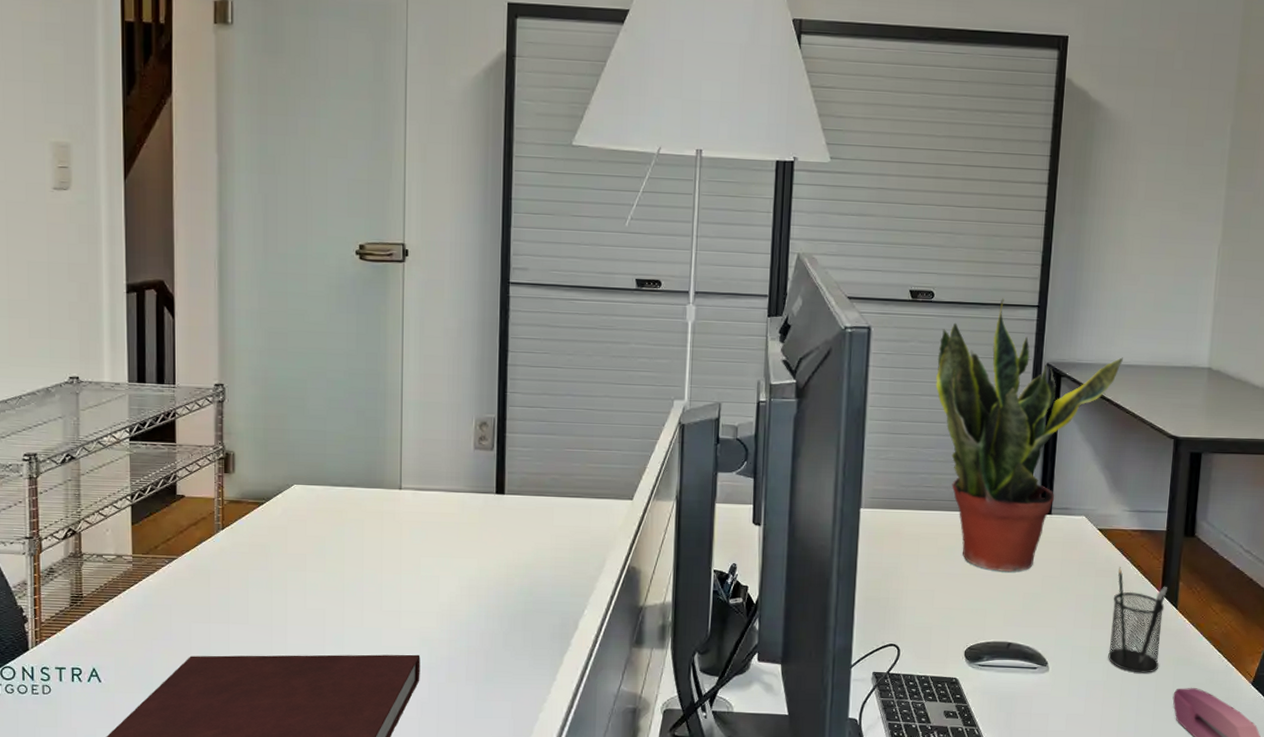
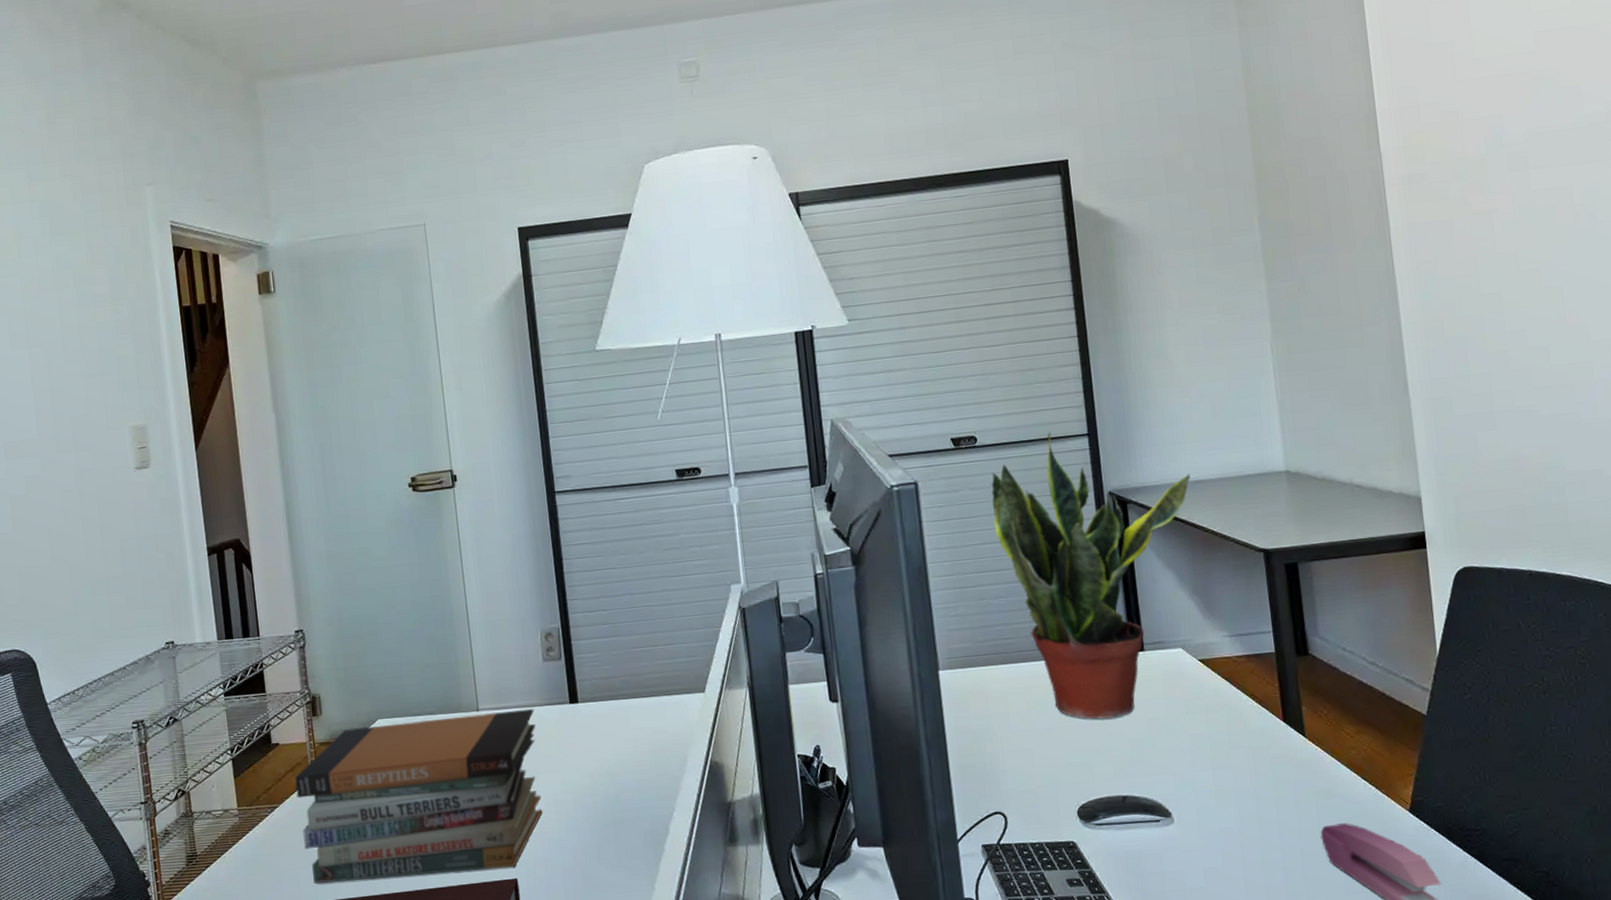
book stack: none [198,490,459,644] -> present [295,708,543,883]
pencil holder: present [1108,567,1167,673] -> none [1230,698,1297,814]

